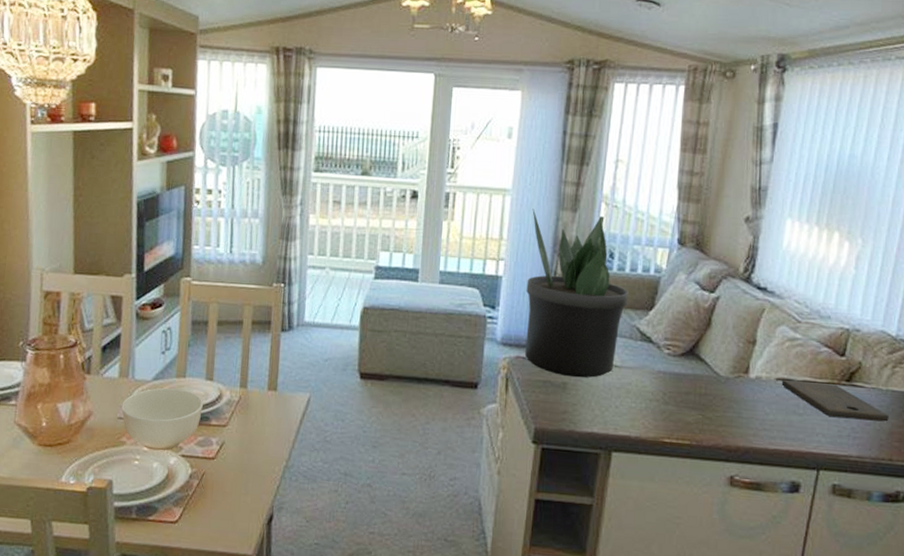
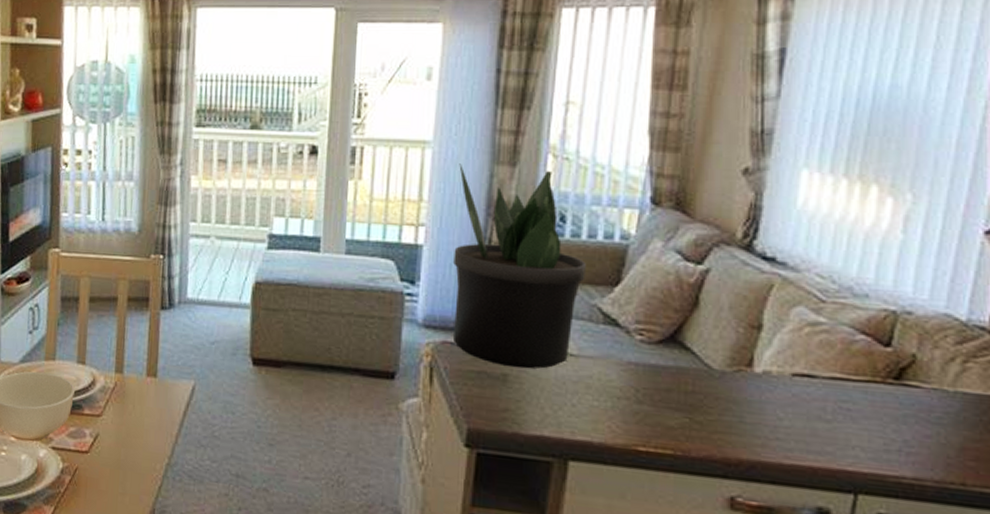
cutting board: present [781,379,889,422] -> none [799,375,959,434]

